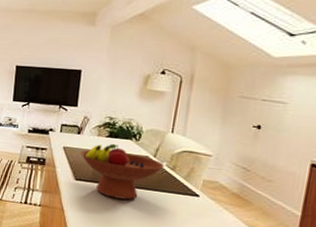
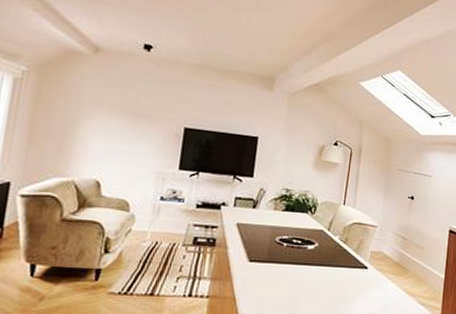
fruit bowl: present [81,143,164,200] -> none [256,217,338,279]

